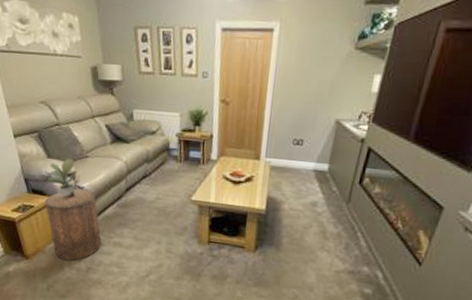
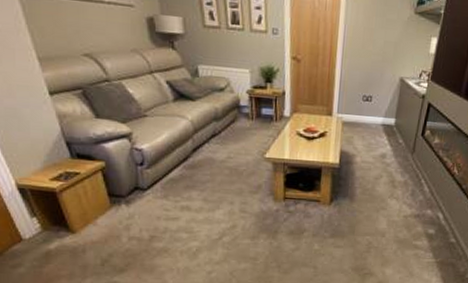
stool: present [45,188,102,261] -> none [94,151,166,231]
potted plant: present [47,158,76,197] -> none [96,118,134,161]

